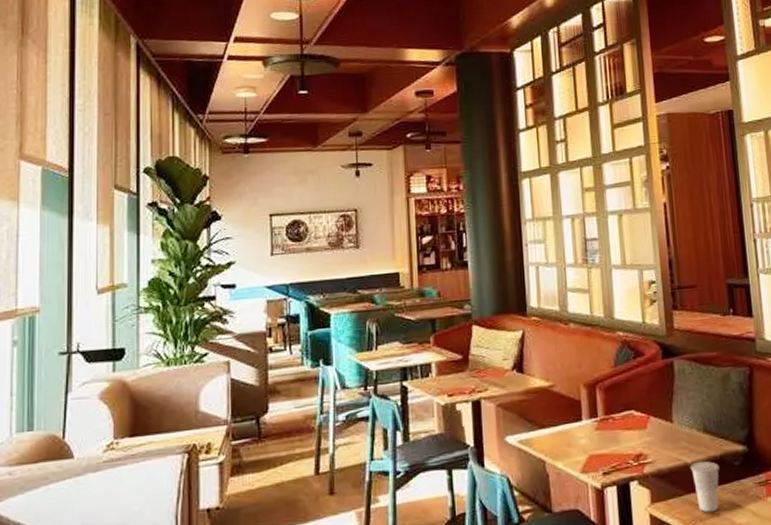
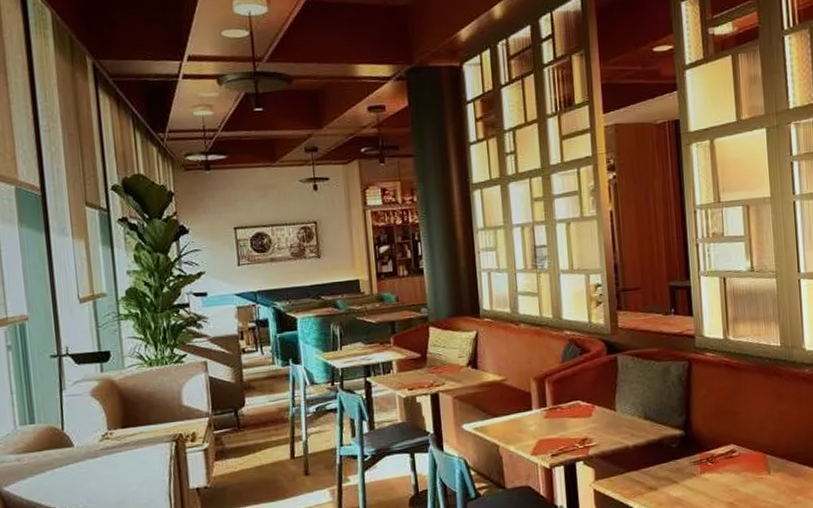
cup: present [690,460,719,513] -> none [631,443,658,488]

